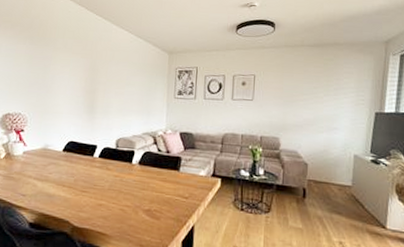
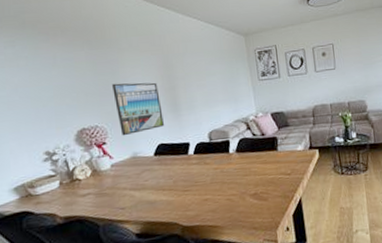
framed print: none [39,78,81,128] -> present [112,82,164,136]

